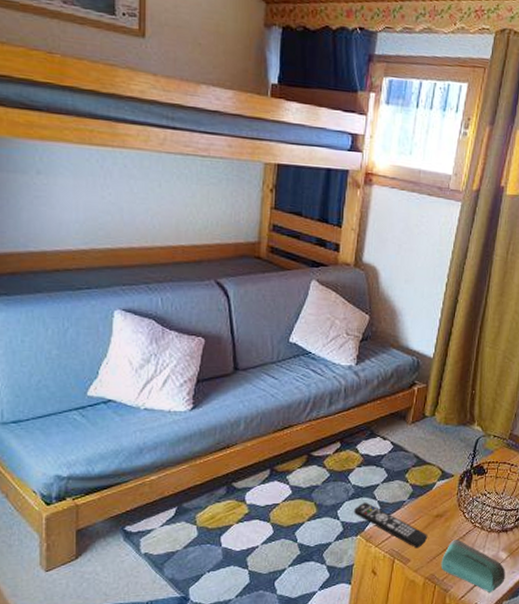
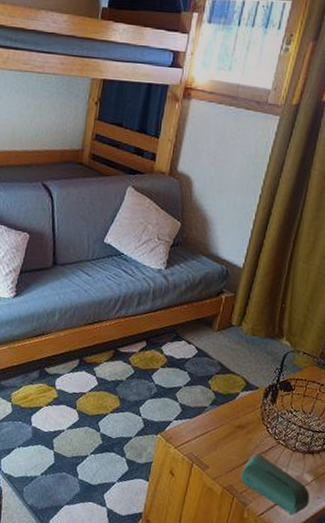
remote control: present [353,502,428,549] -> none [155,402,229,457]

